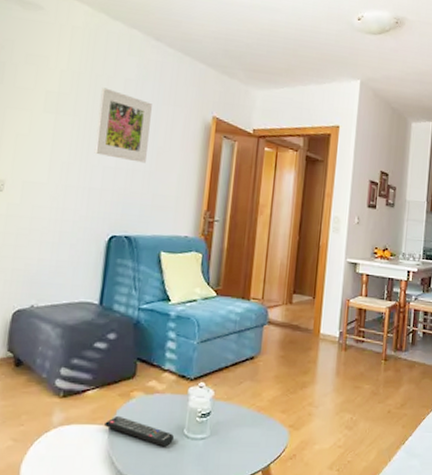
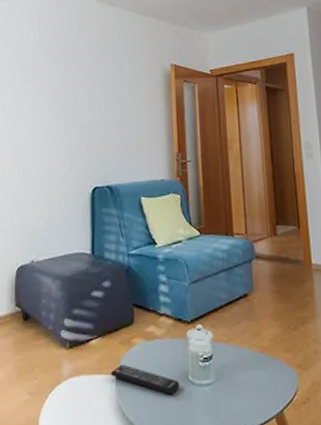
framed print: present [94,87,152,163] -> none [69,54,116,116]

